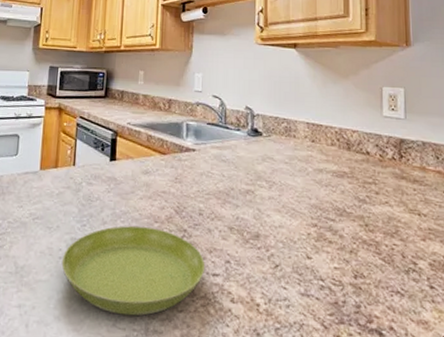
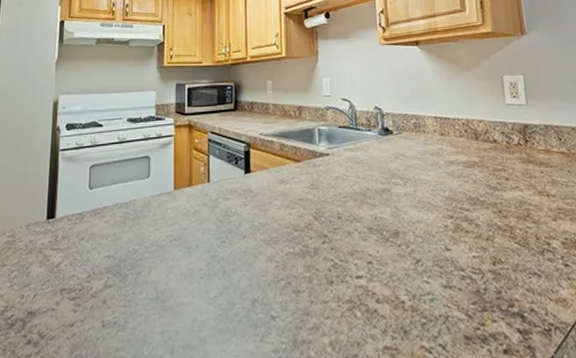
saucer: present [61,226,206,316] -> none [203,236,349,329]

